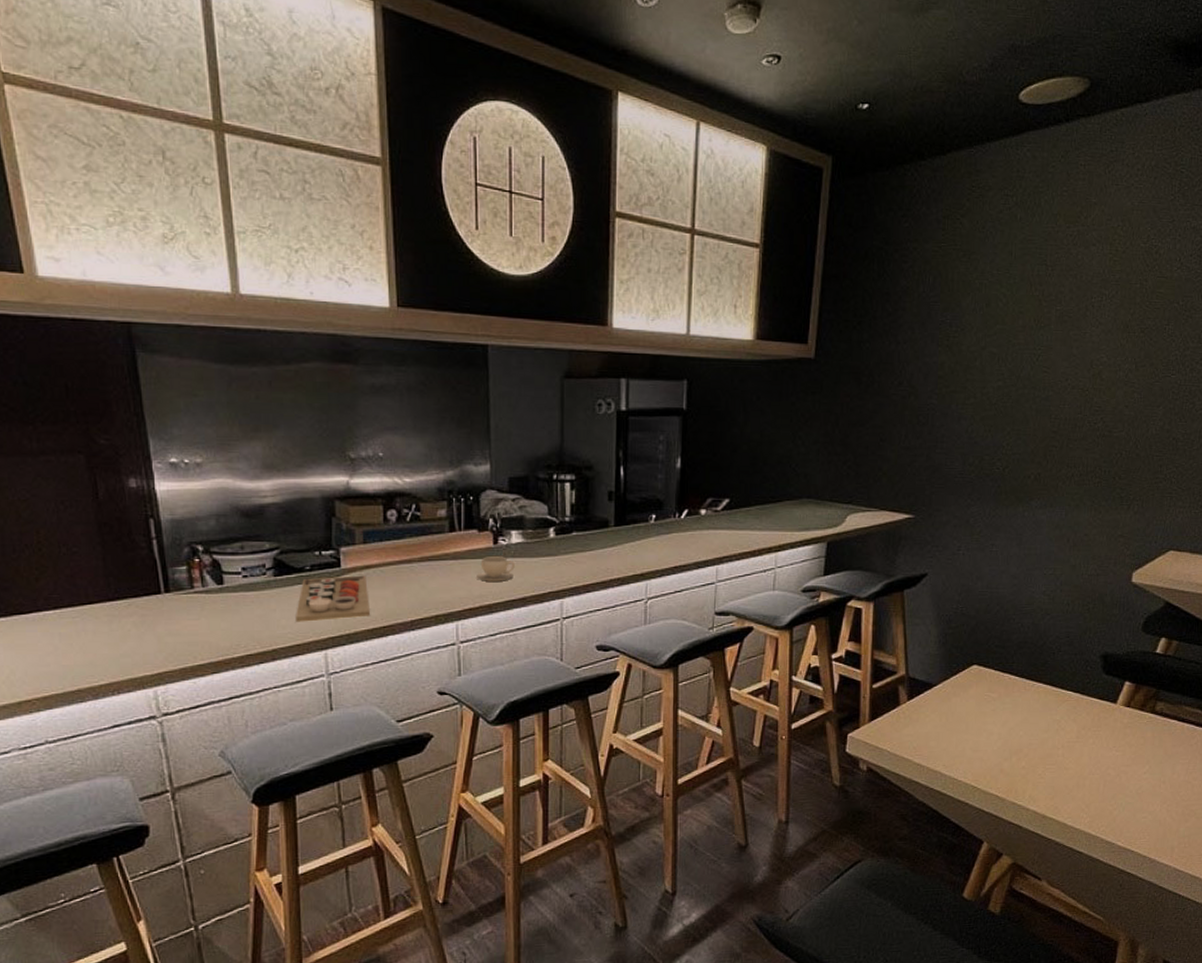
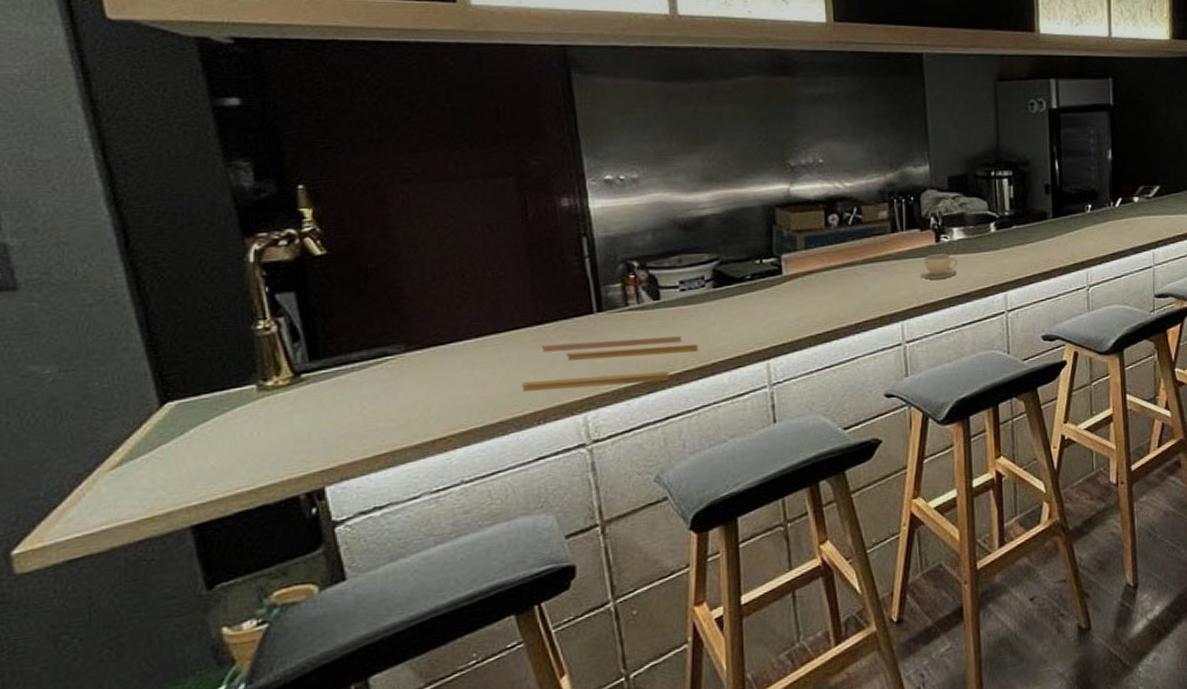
chopsticks: none [97,620,260,664] -> present [521,336,699,393]
sushi platter: present [296,575,370,622] -> none [736,281,813,333]

